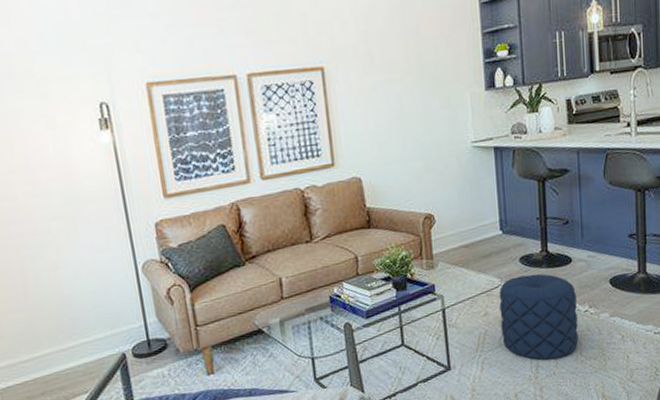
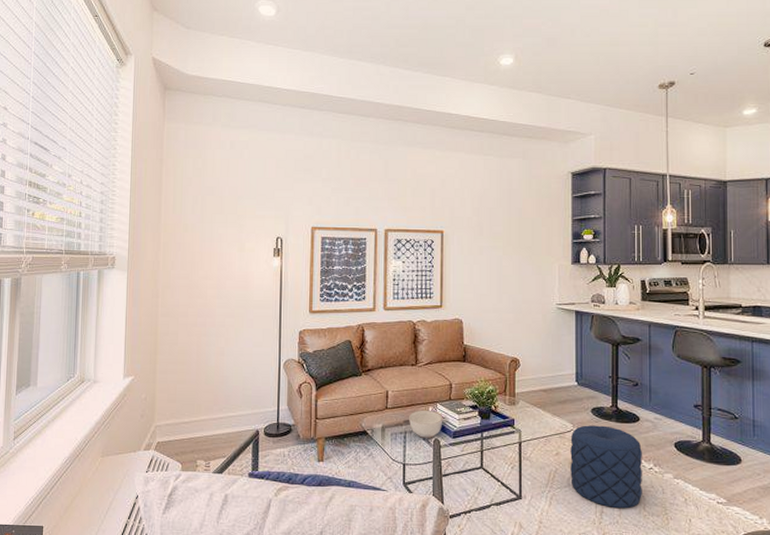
bowl: none [310,291,353,325] -> present [408,410,443,438]

